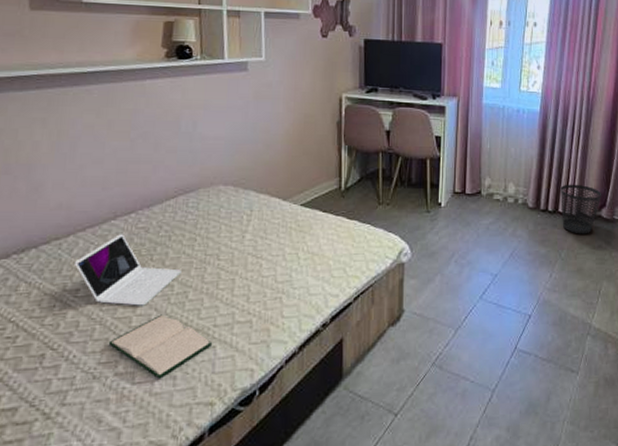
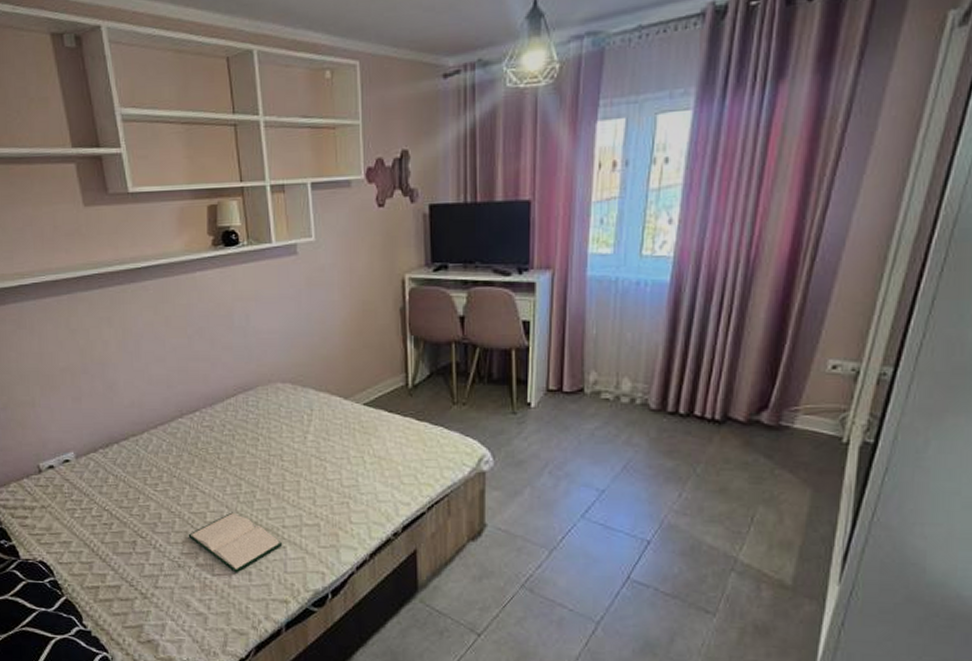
laptop: present [75,234,181,306] -> none [151,432,247,503]
wastebasket: present [560,184,602,234] -> none [698,378,763,445]

